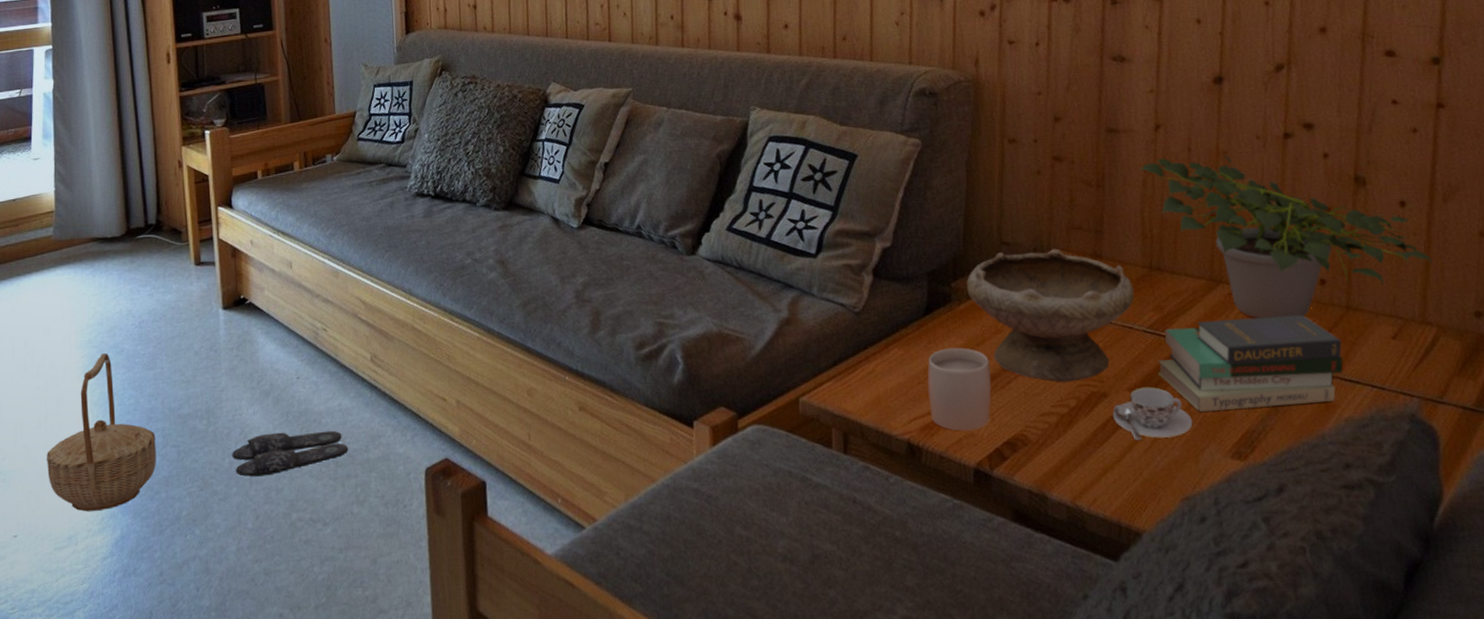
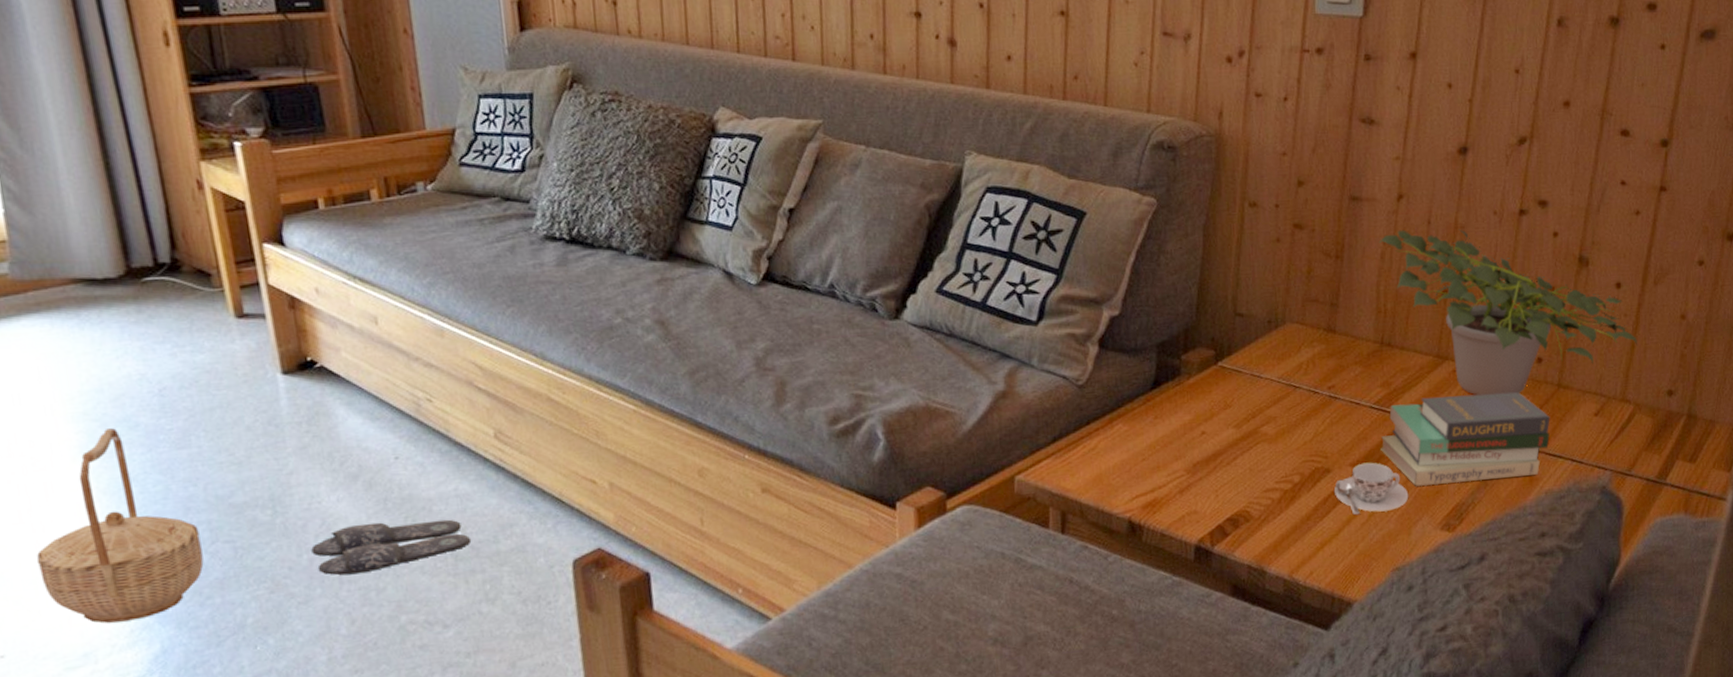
mug: present [927,347,992,432] -> none [1151,423,1218,509]
bowl: present [966,248,1135,383] -> none [1197,321,1364,459]

